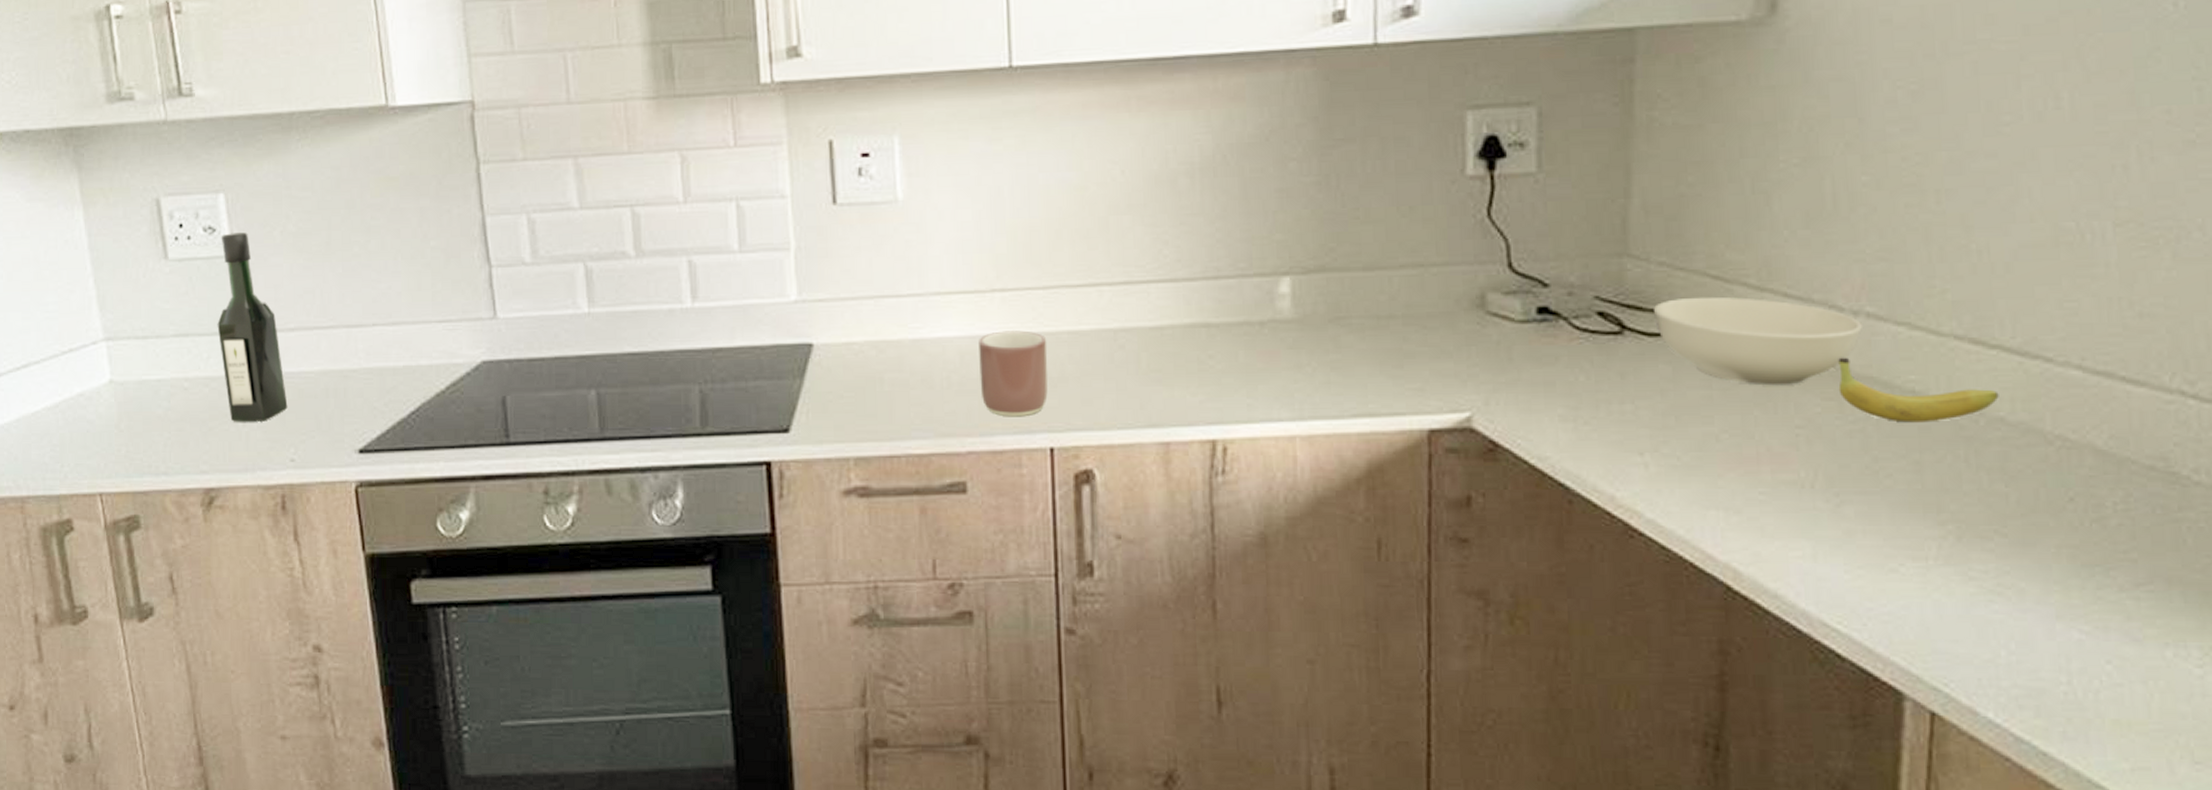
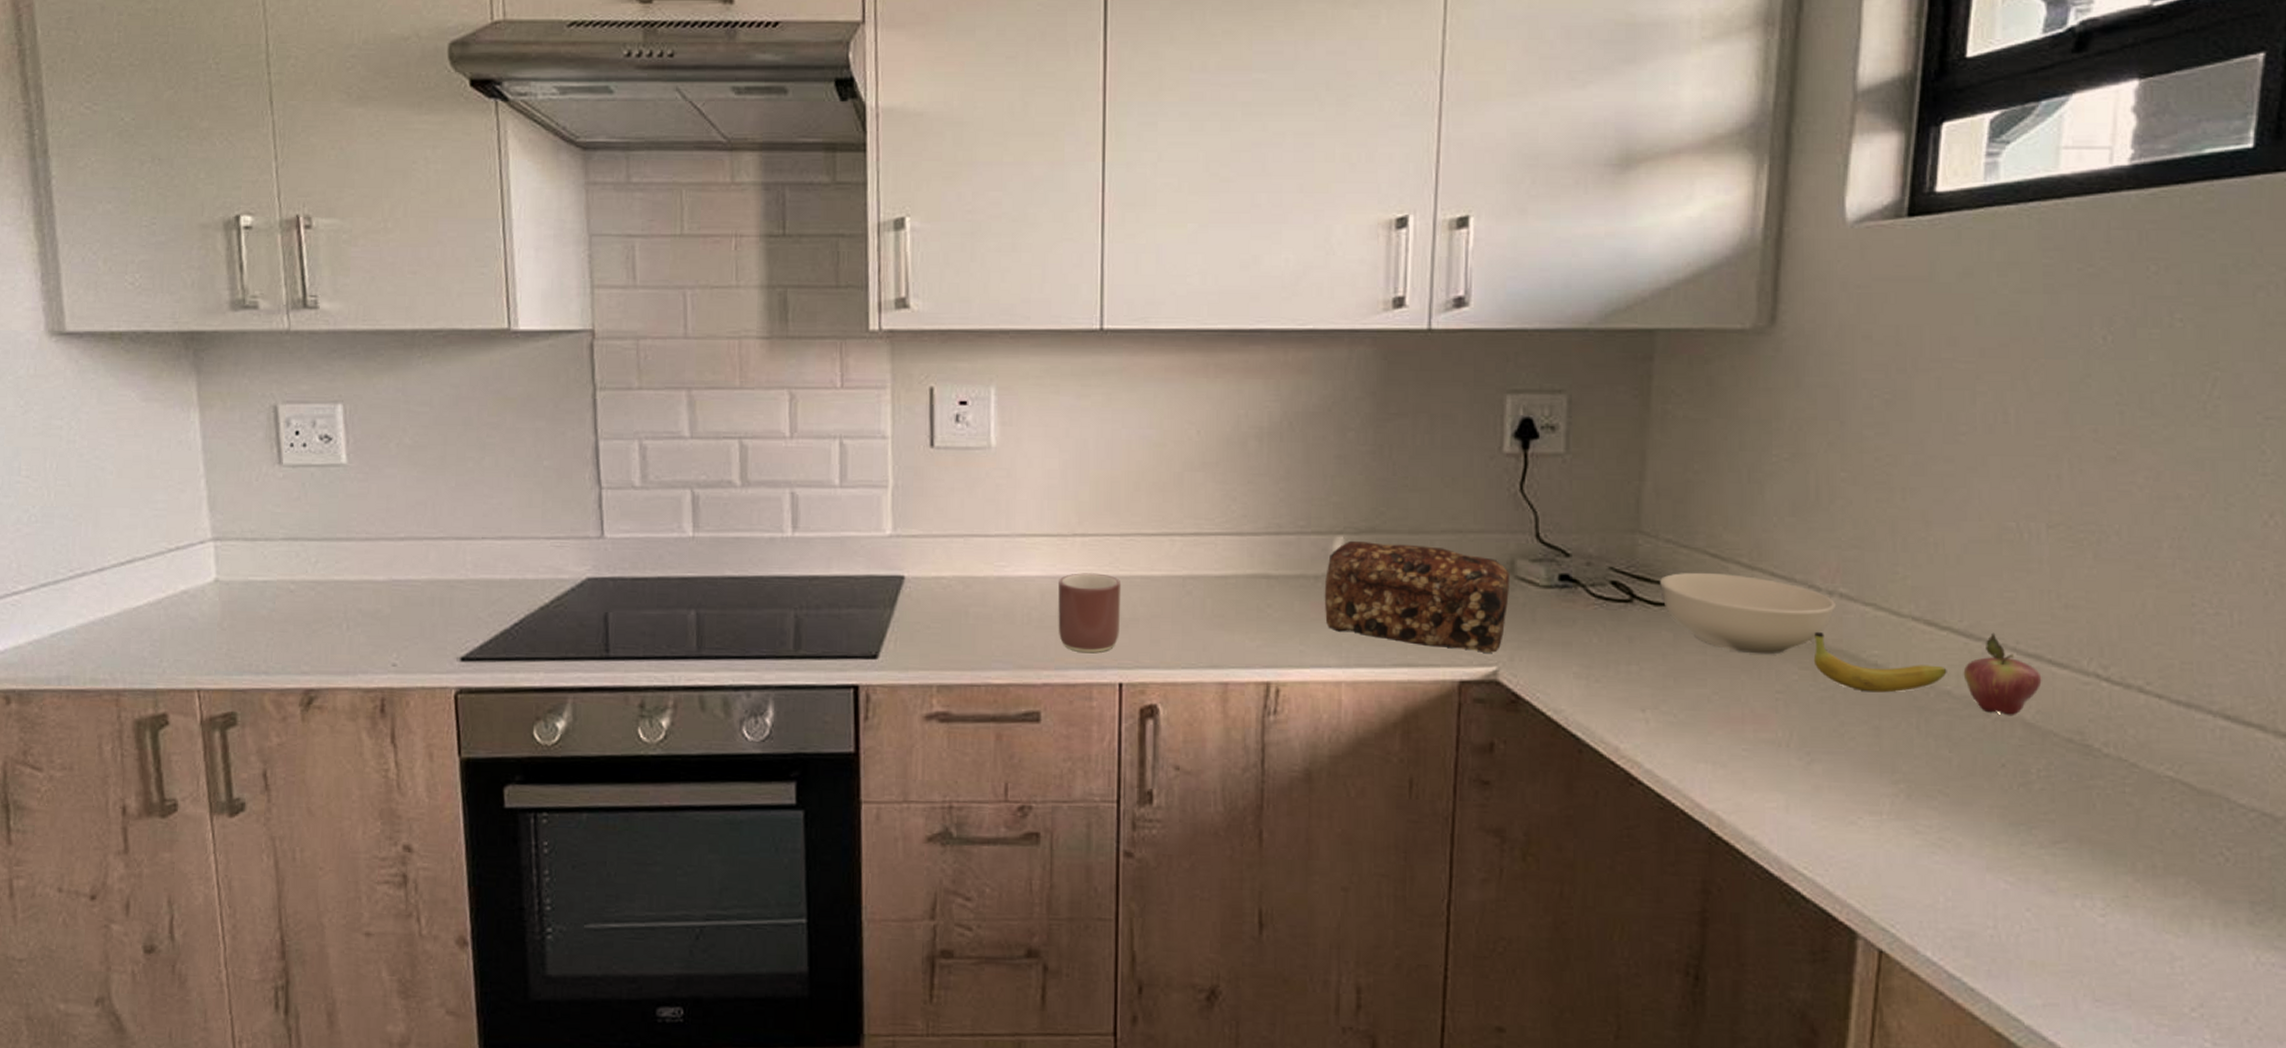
bottle: present [217,232,288,422] -> none [327,443,393,626]
bread loaf: none [1271,281,1481,397] -> present [1324,540,1510,653]
fruit: none [2018,349,2115,443] -> present [1963,632,2042,716]

